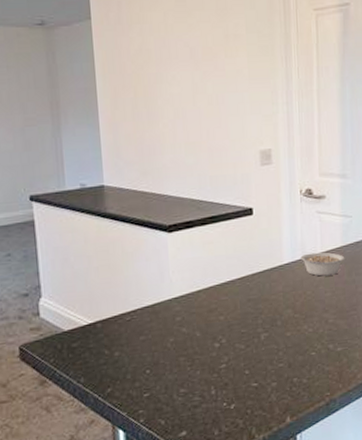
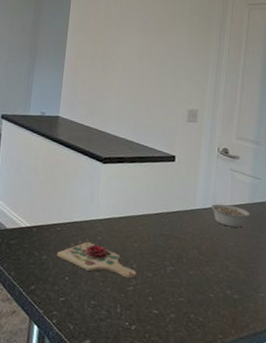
cutting board: none [131,323,227,358] -> present [57,239,137,278]

